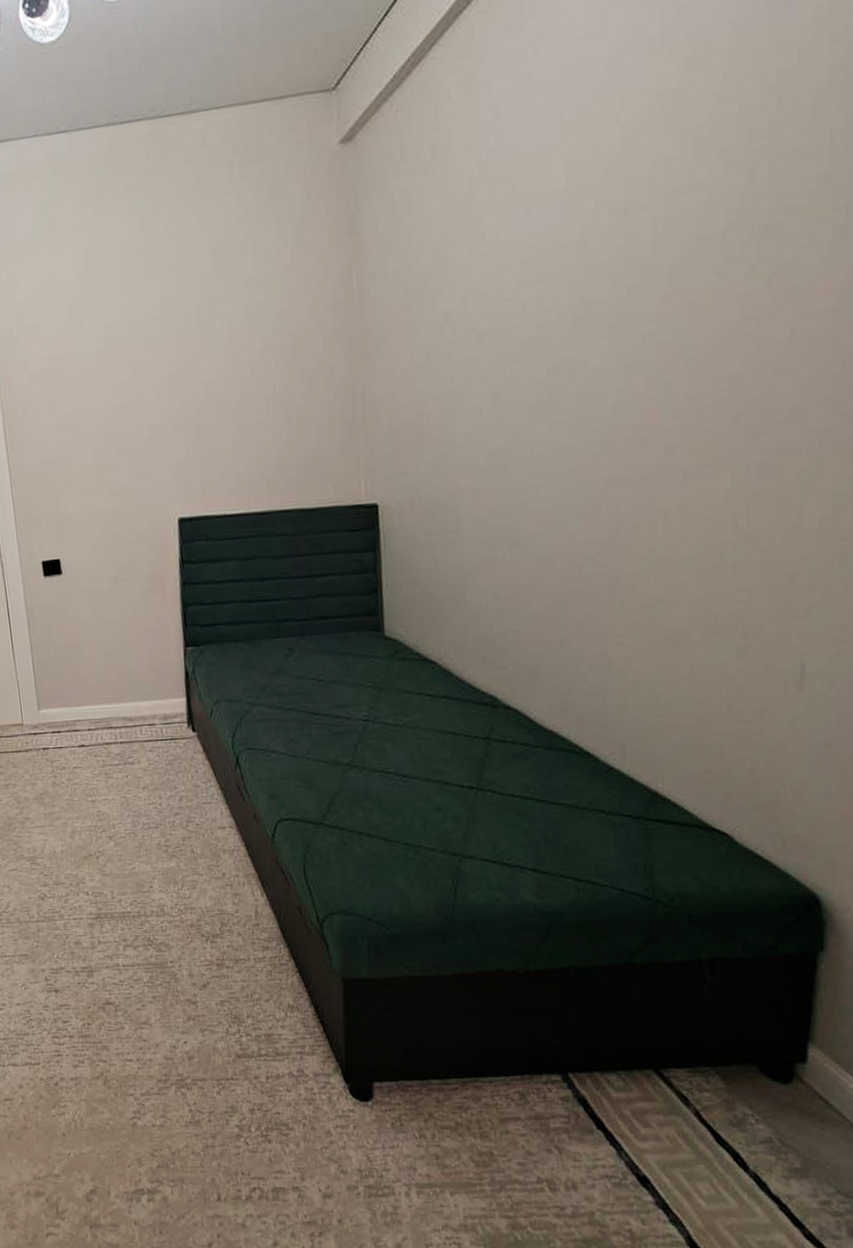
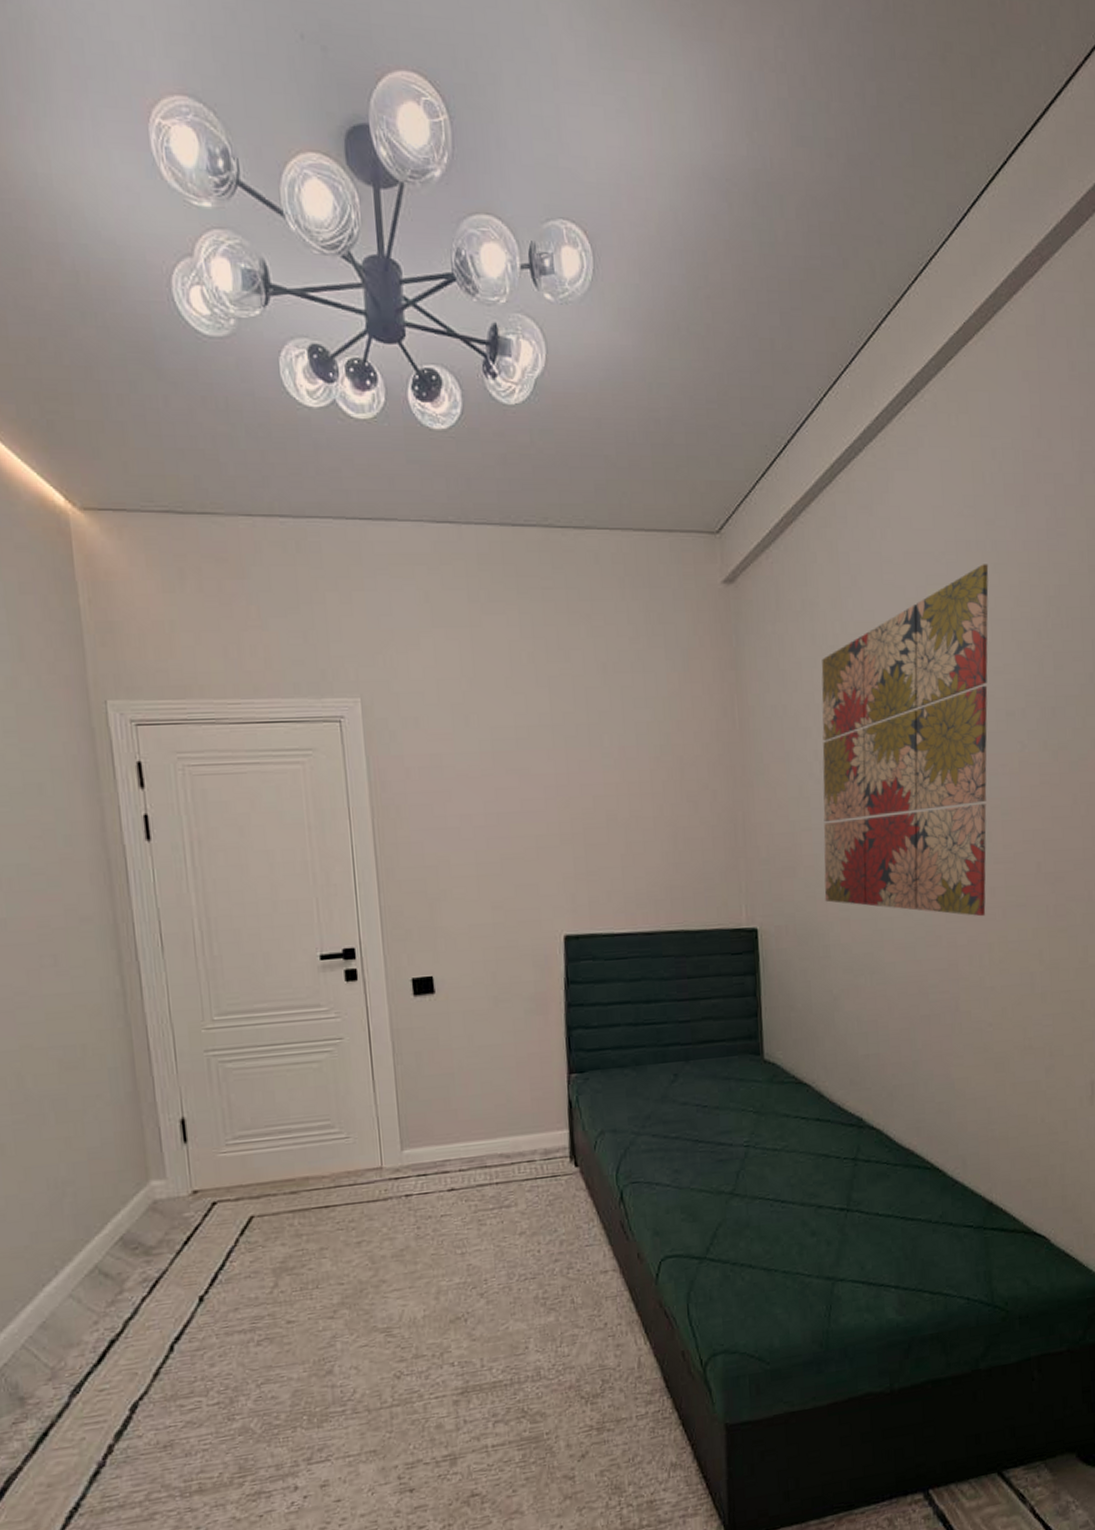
wall art: none [454,61,679,480] -> present [821,564,989,917]

